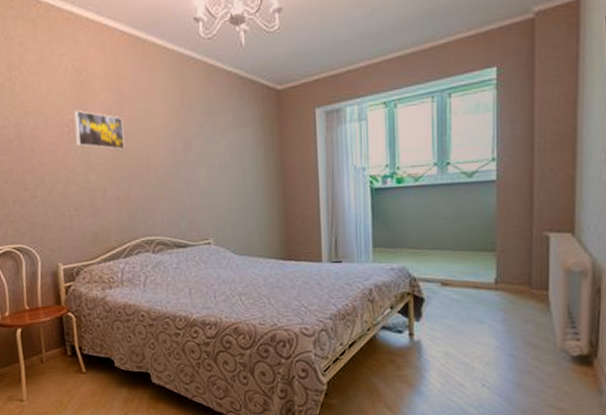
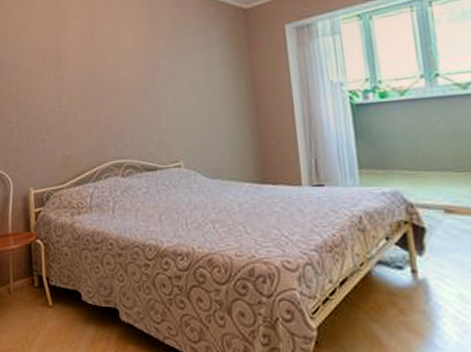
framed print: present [74,110,125,150] -> none [49,38,96,74]

